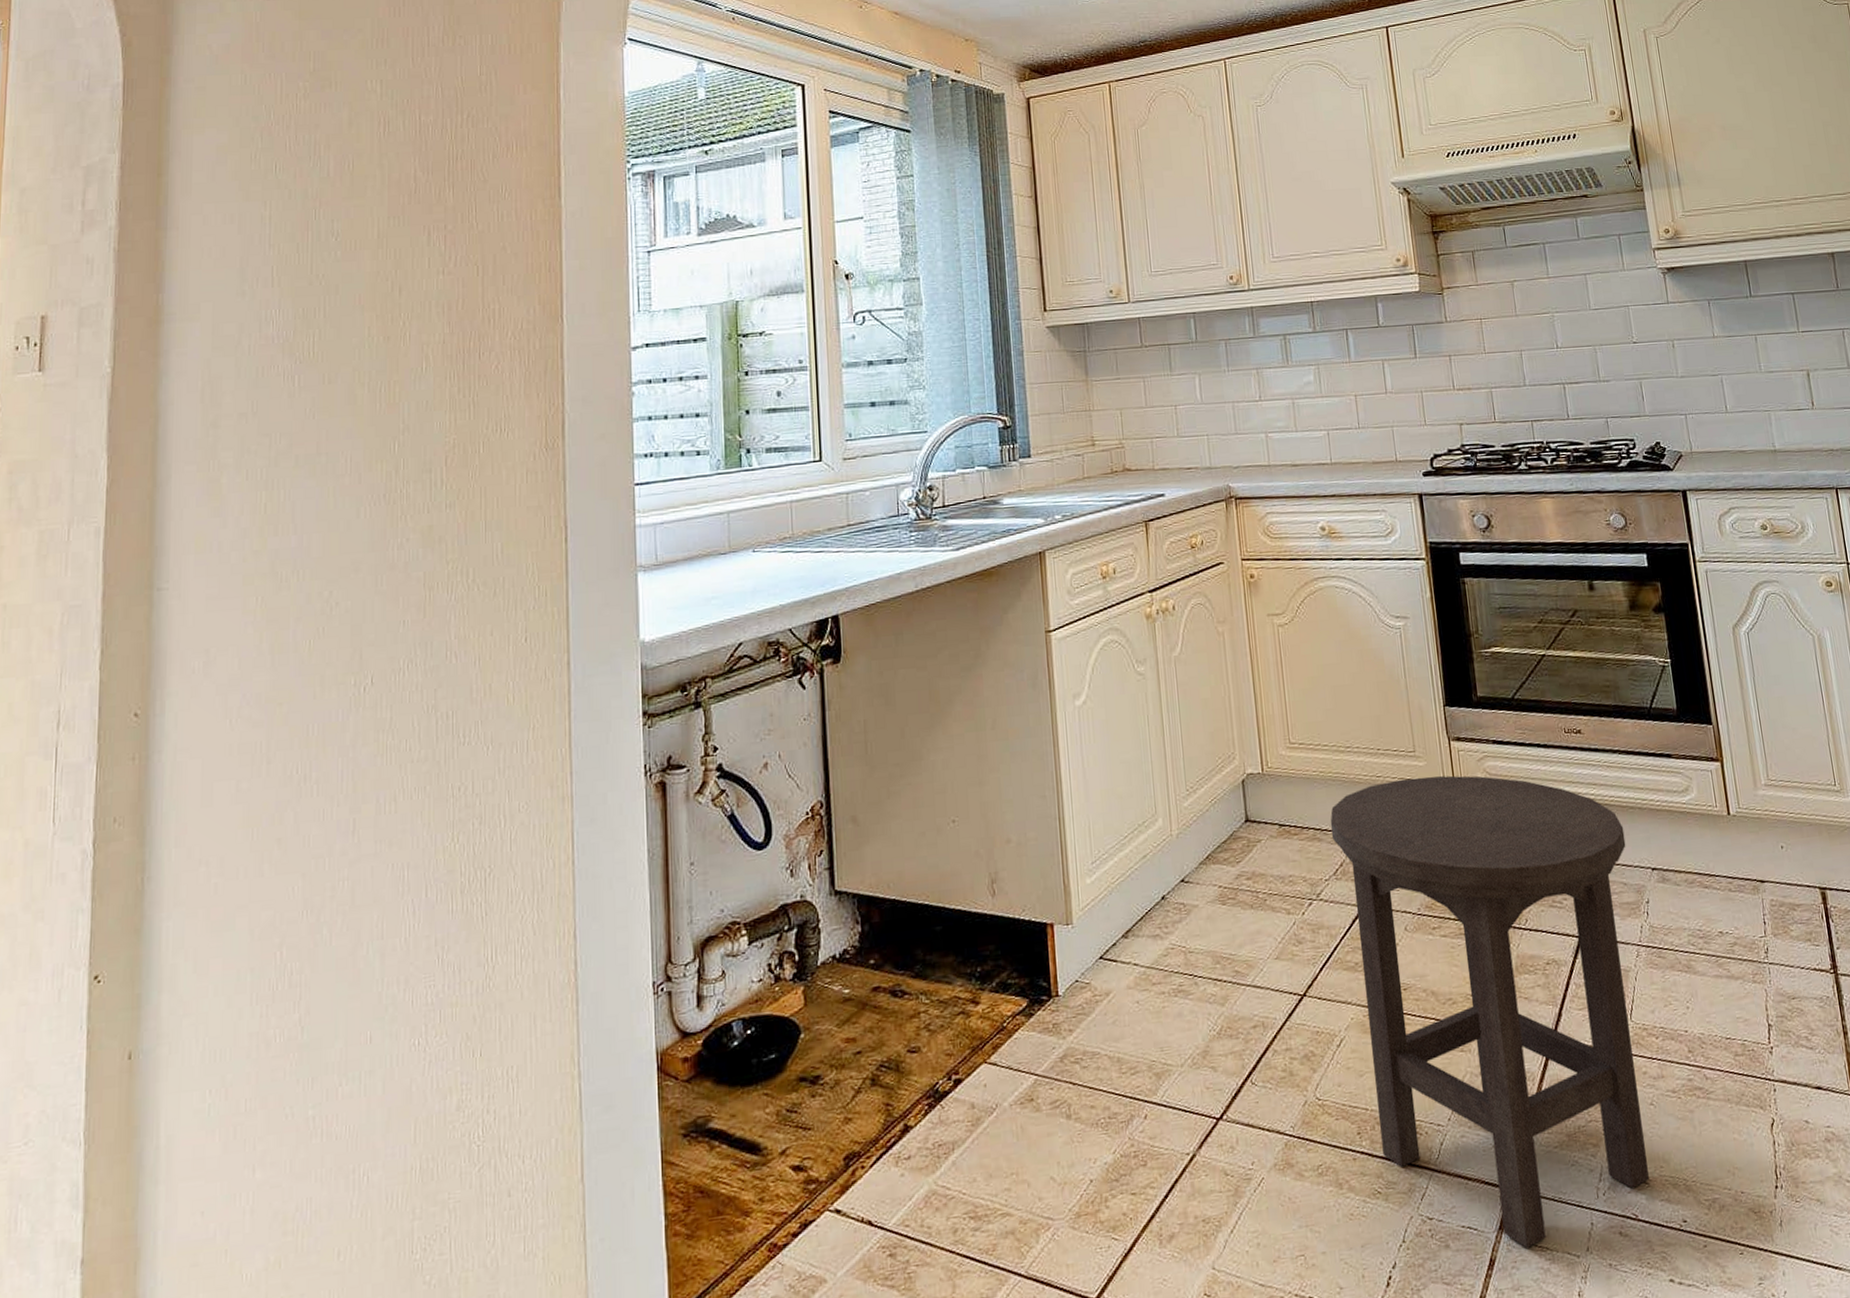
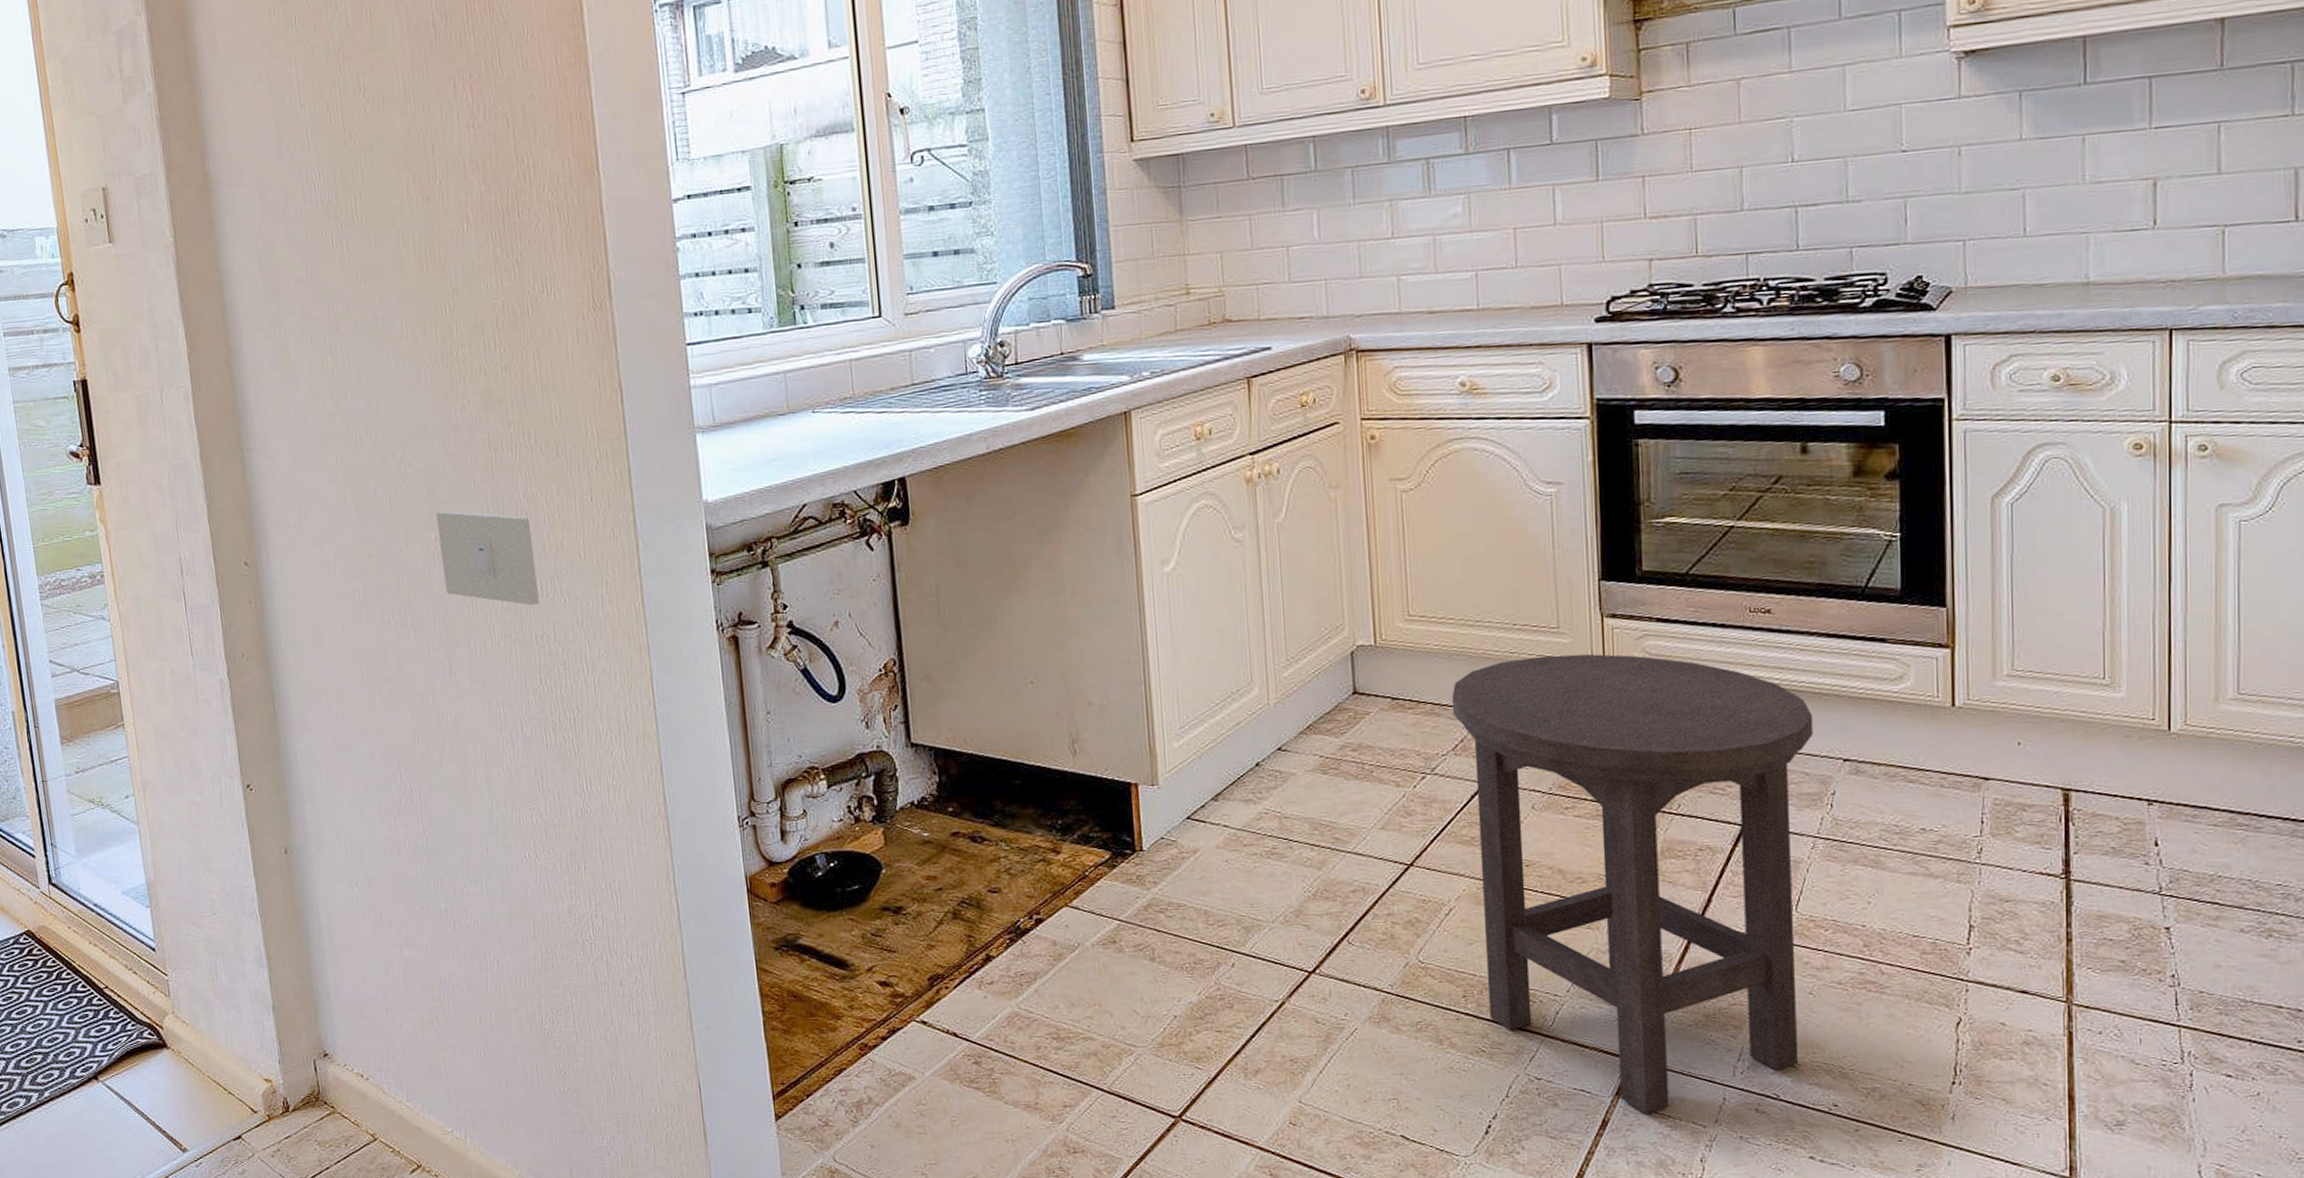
light switch: none [358,654,460,755] -> present [435,511,539,606]

